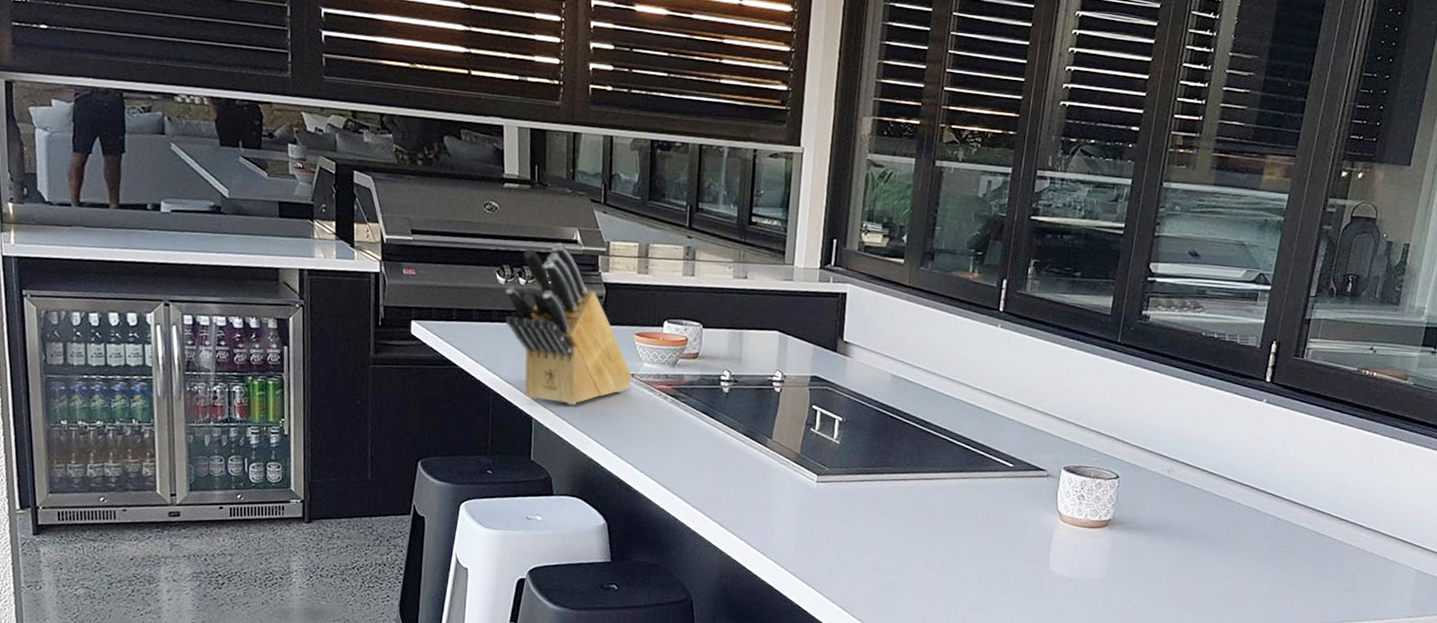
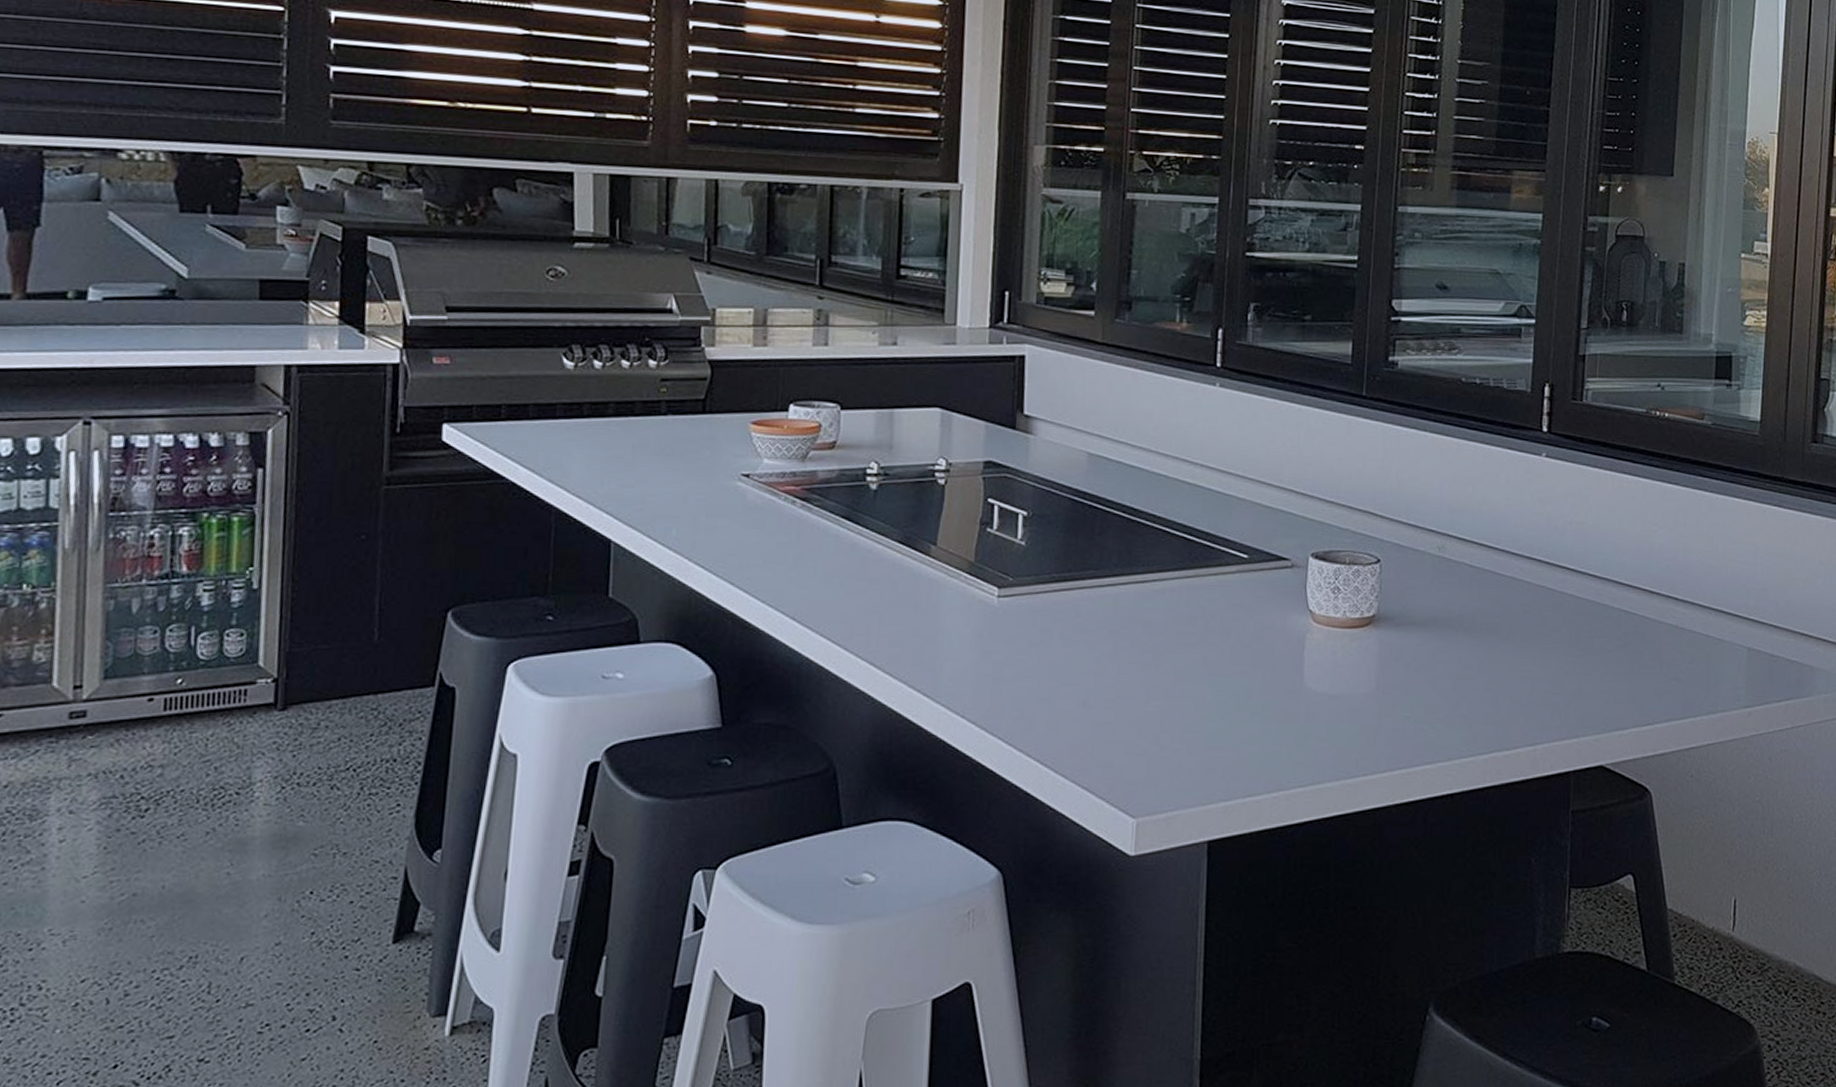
knife block: present [505,242,633,406] -> none [574,313,749,521]

